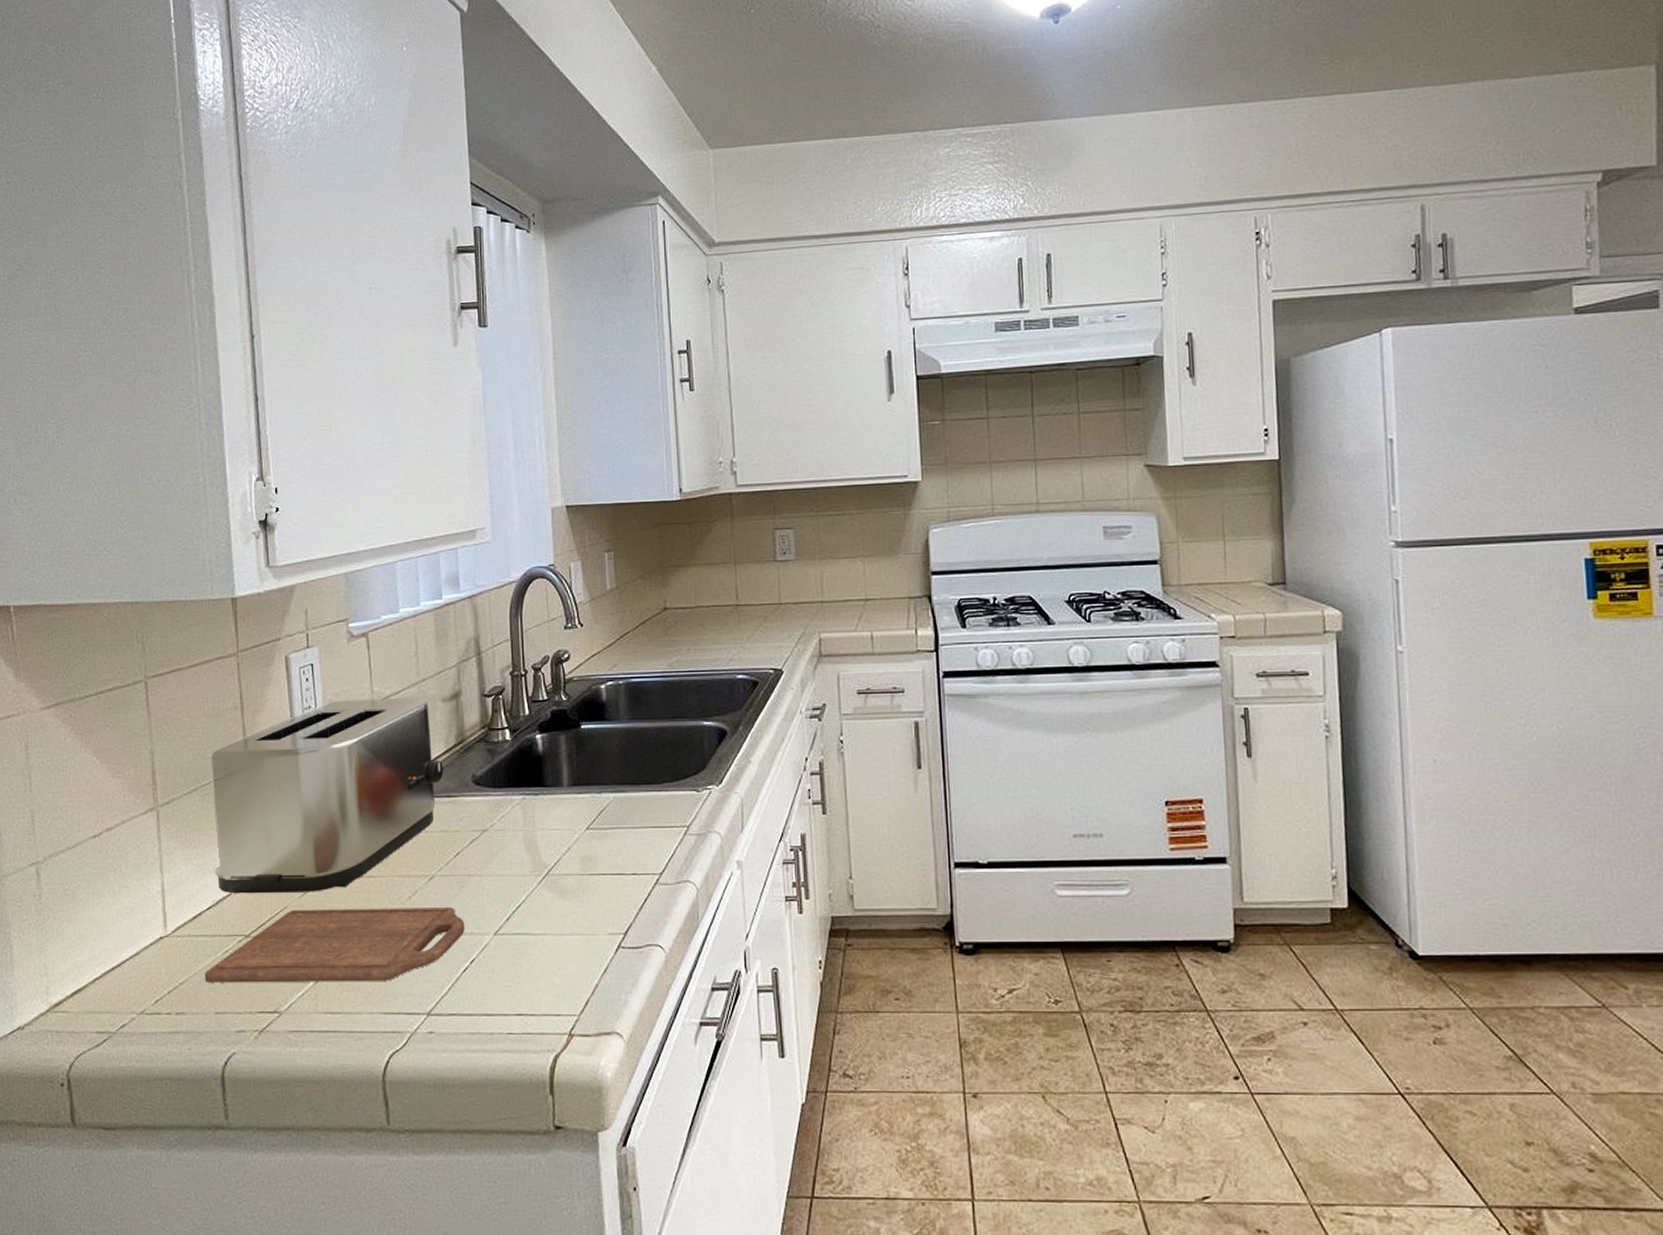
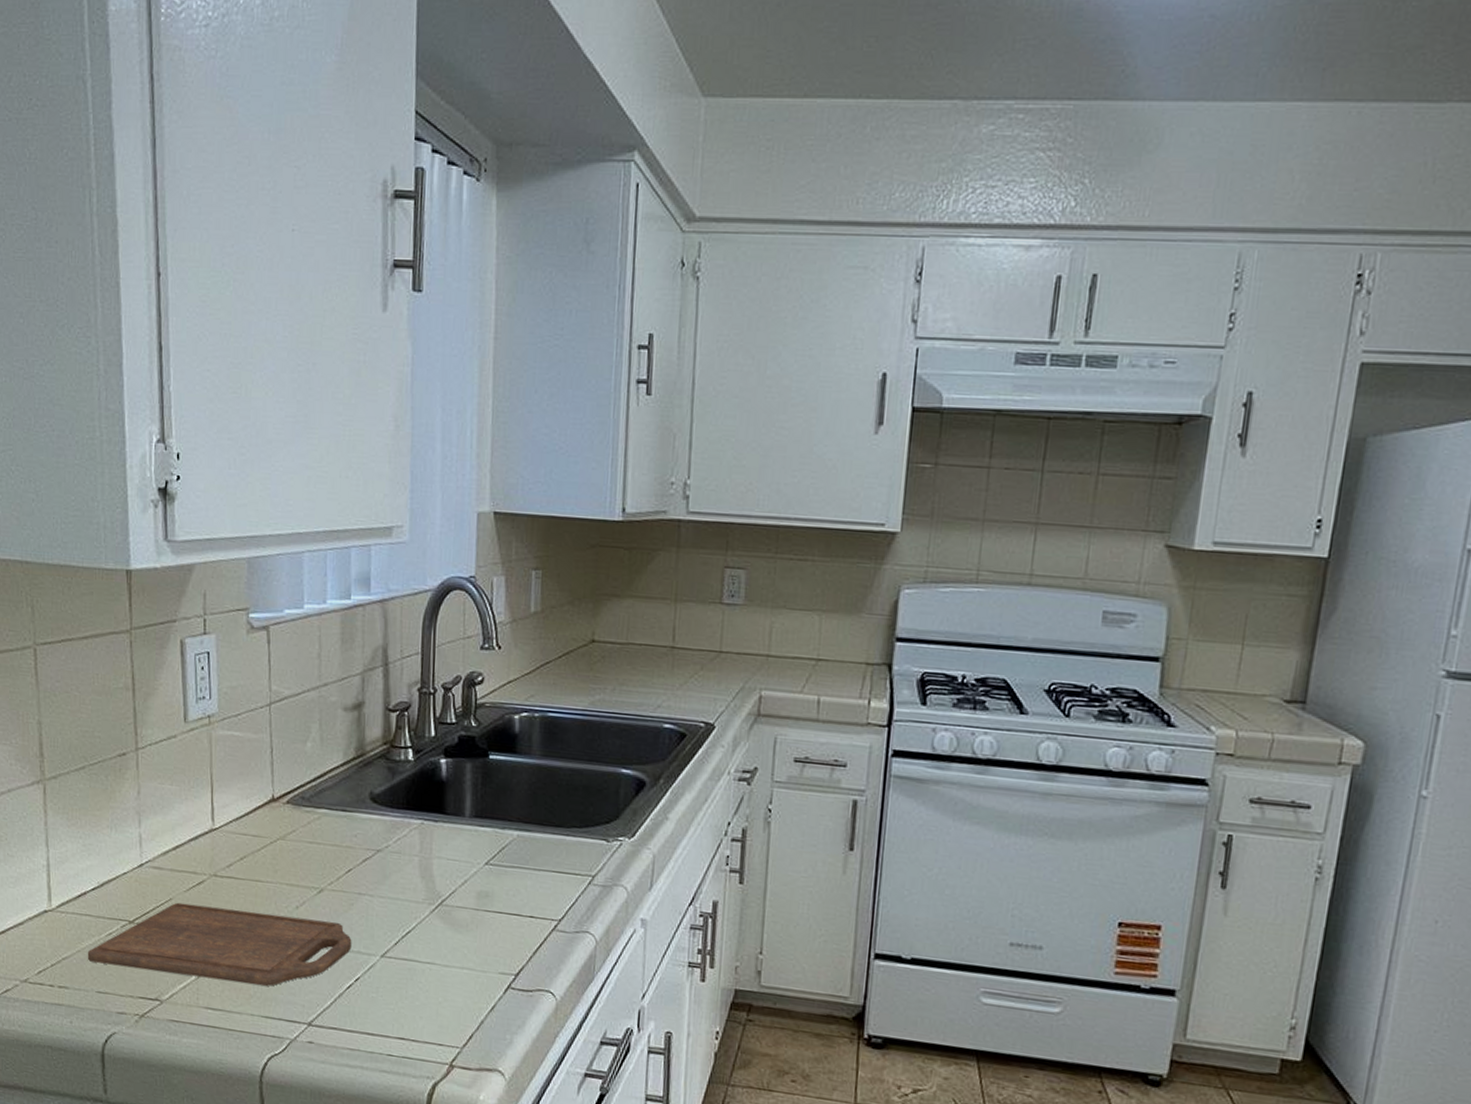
toaster: present [210,698,443,894] -> none [99,694,340,889]

